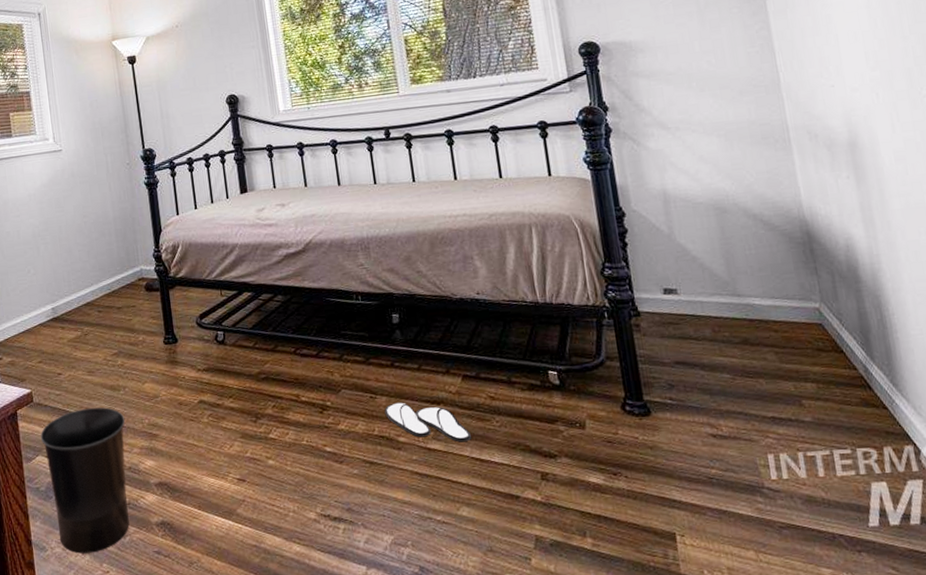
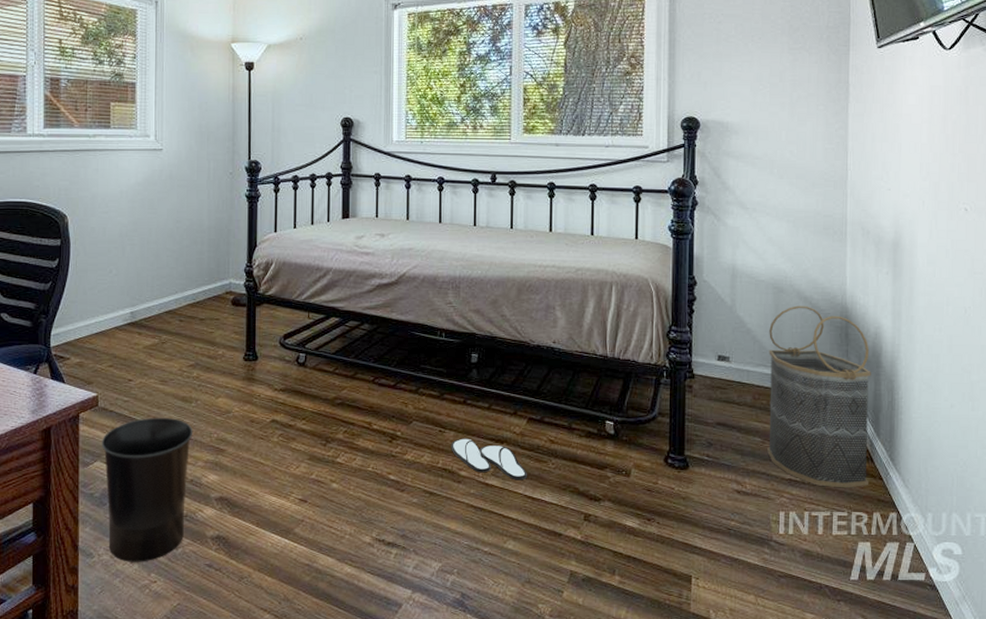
basket: none [717,224,872,423] -> present [767,305,871,488]

